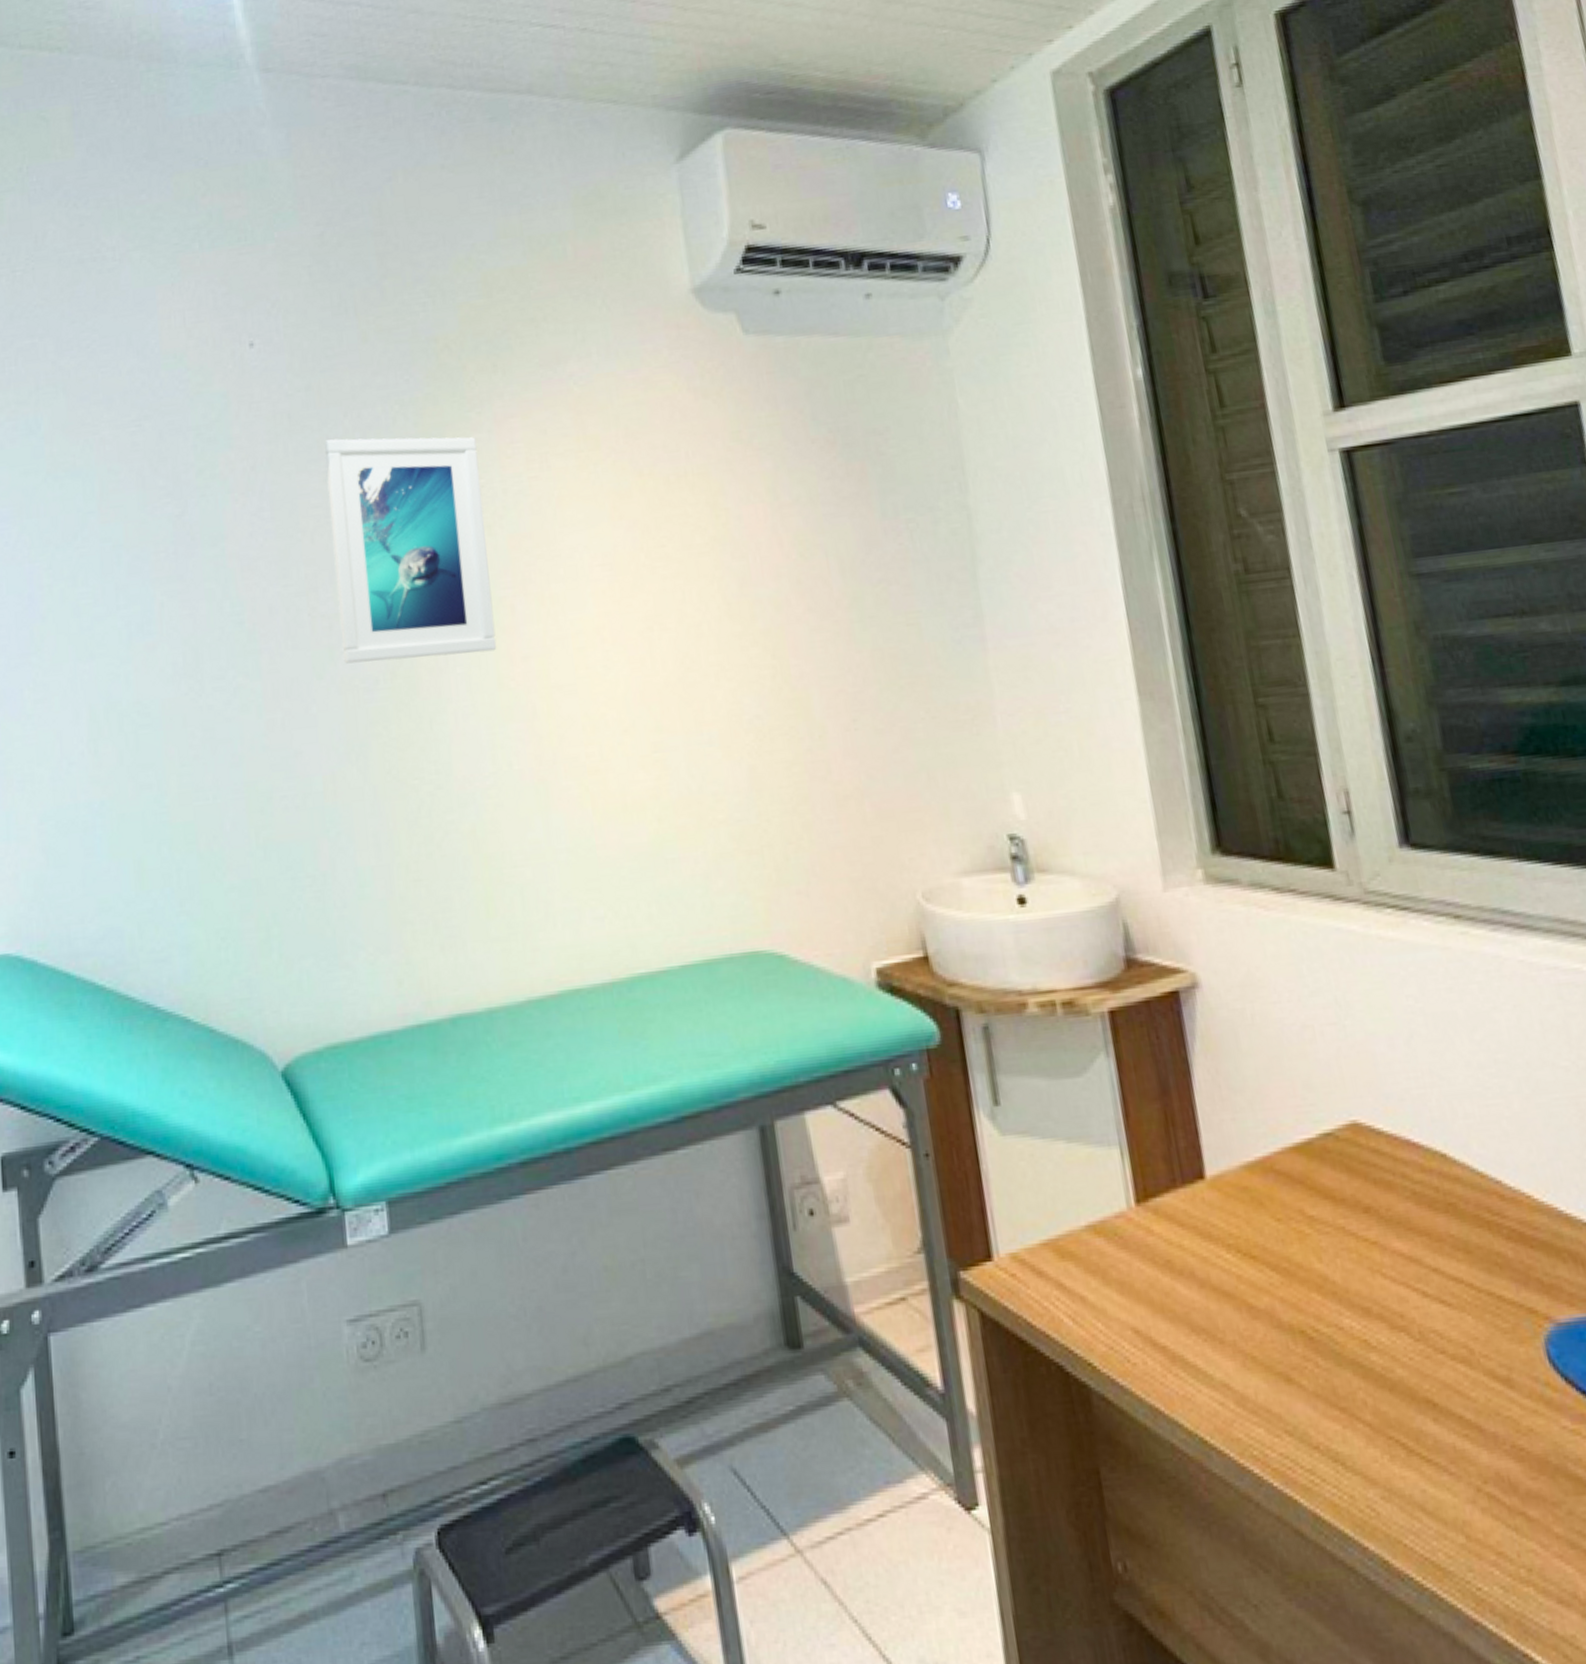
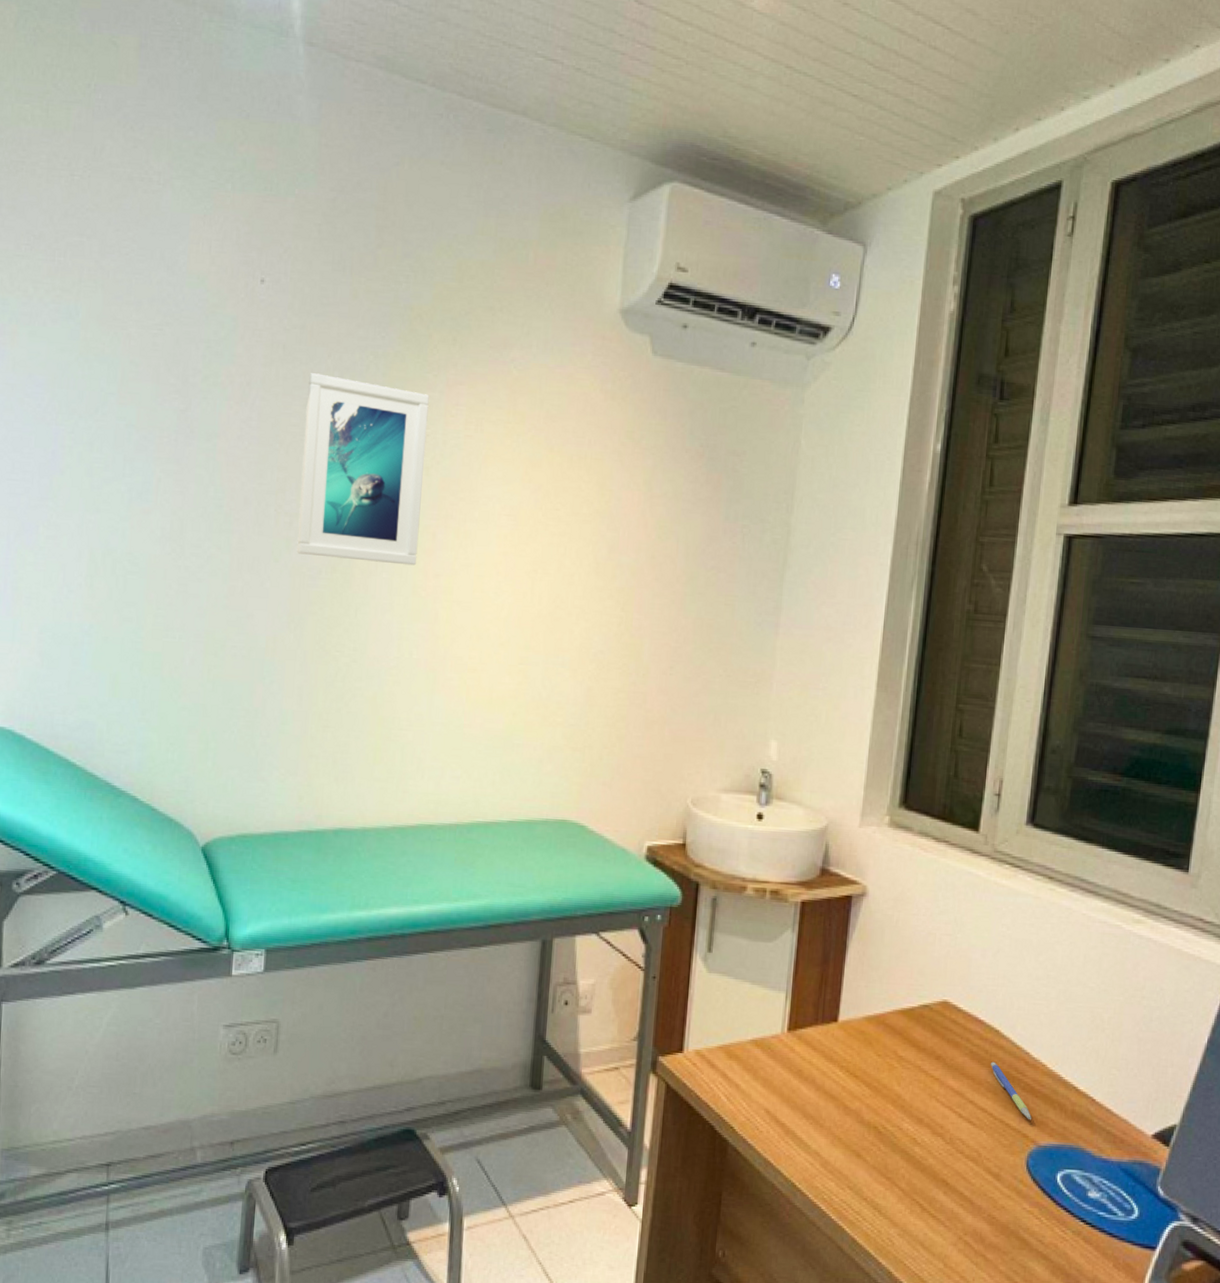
pen: none [1447,1202,1534,1286] -> present [990,1061,1031,1120]

